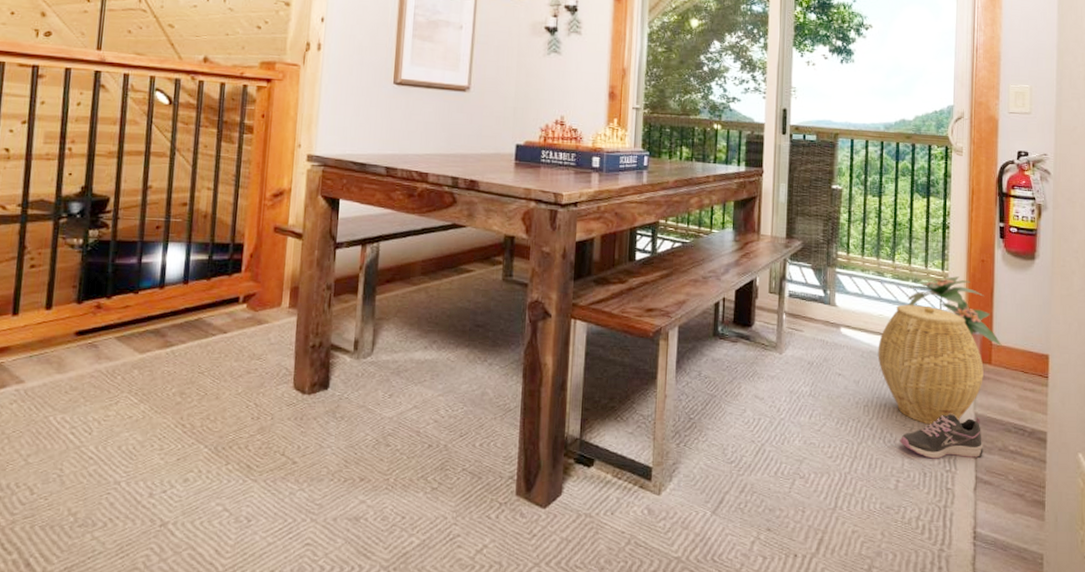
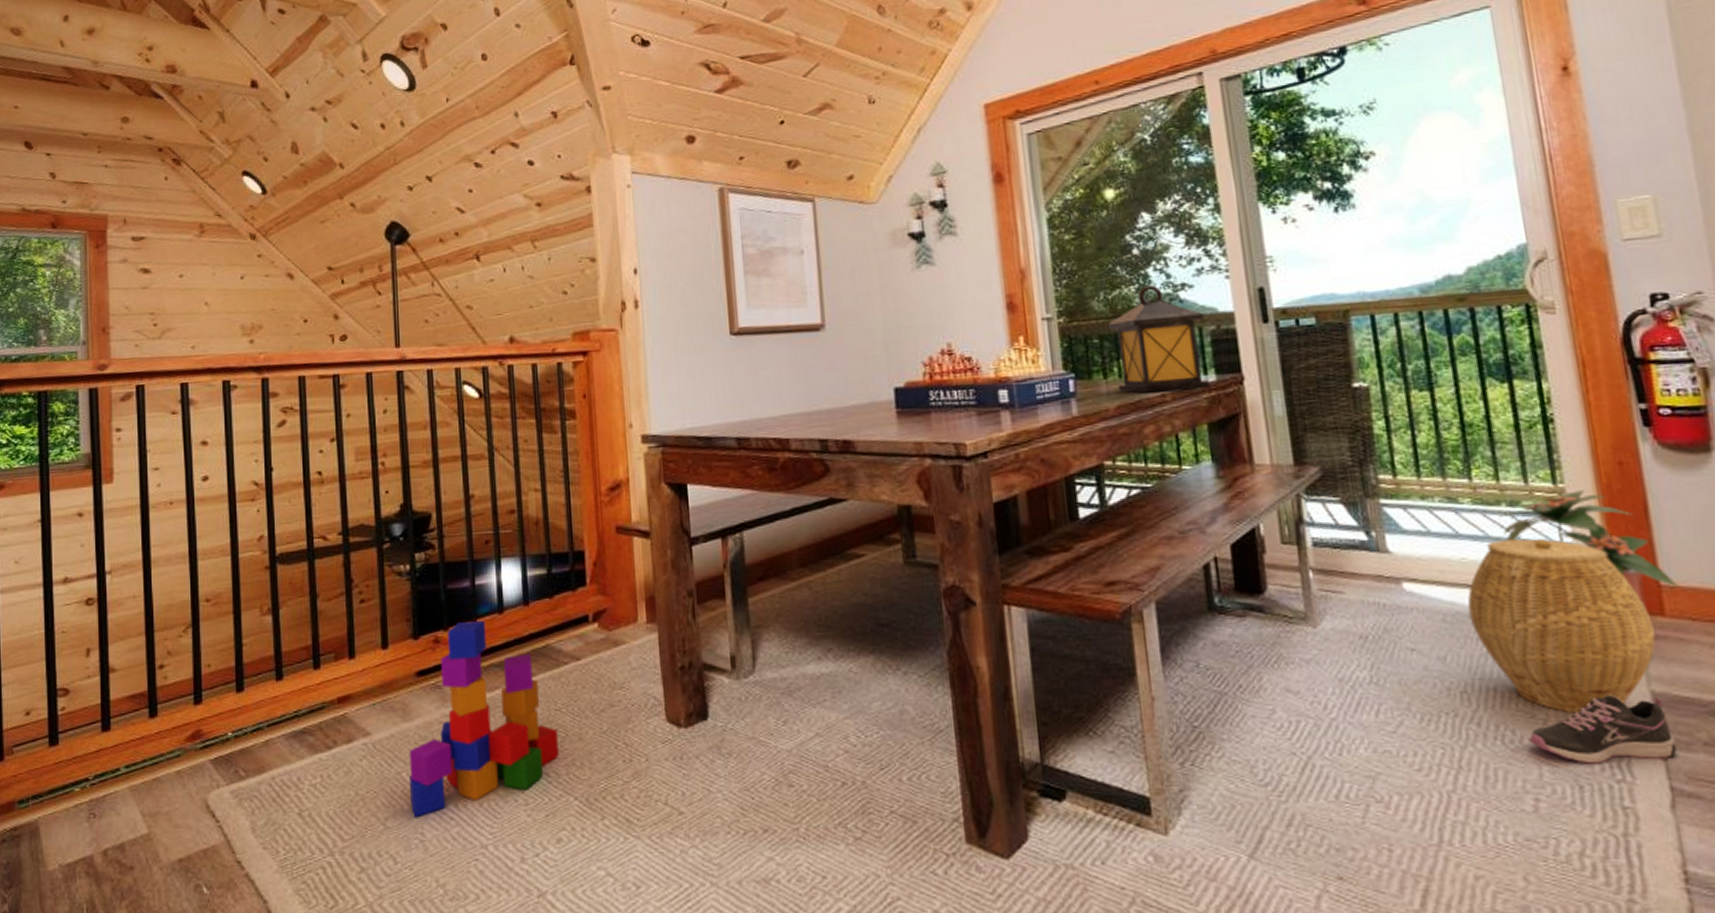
toy blocks: none [54,292,198,456] -> present [408,620,559,818]
lantern: none [677,94,744,175] -> present [1107,284,1209,394]

